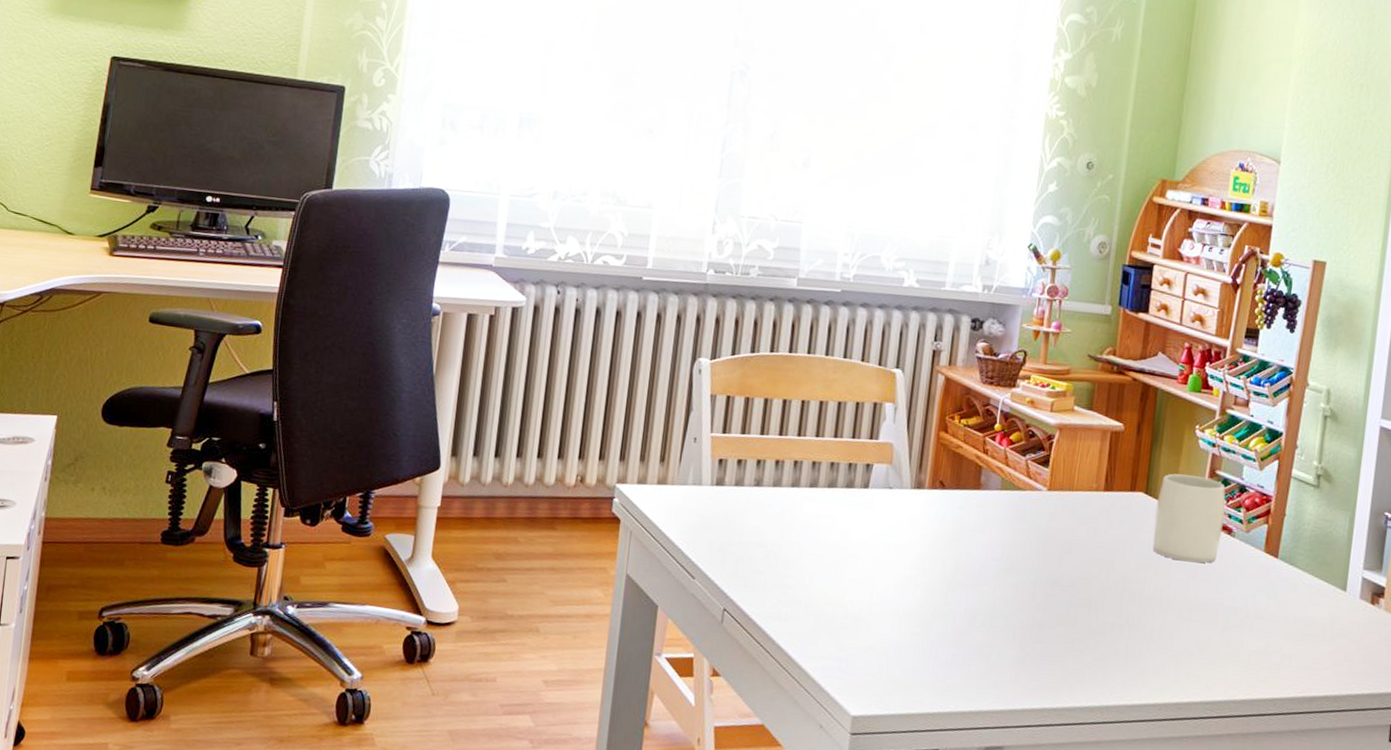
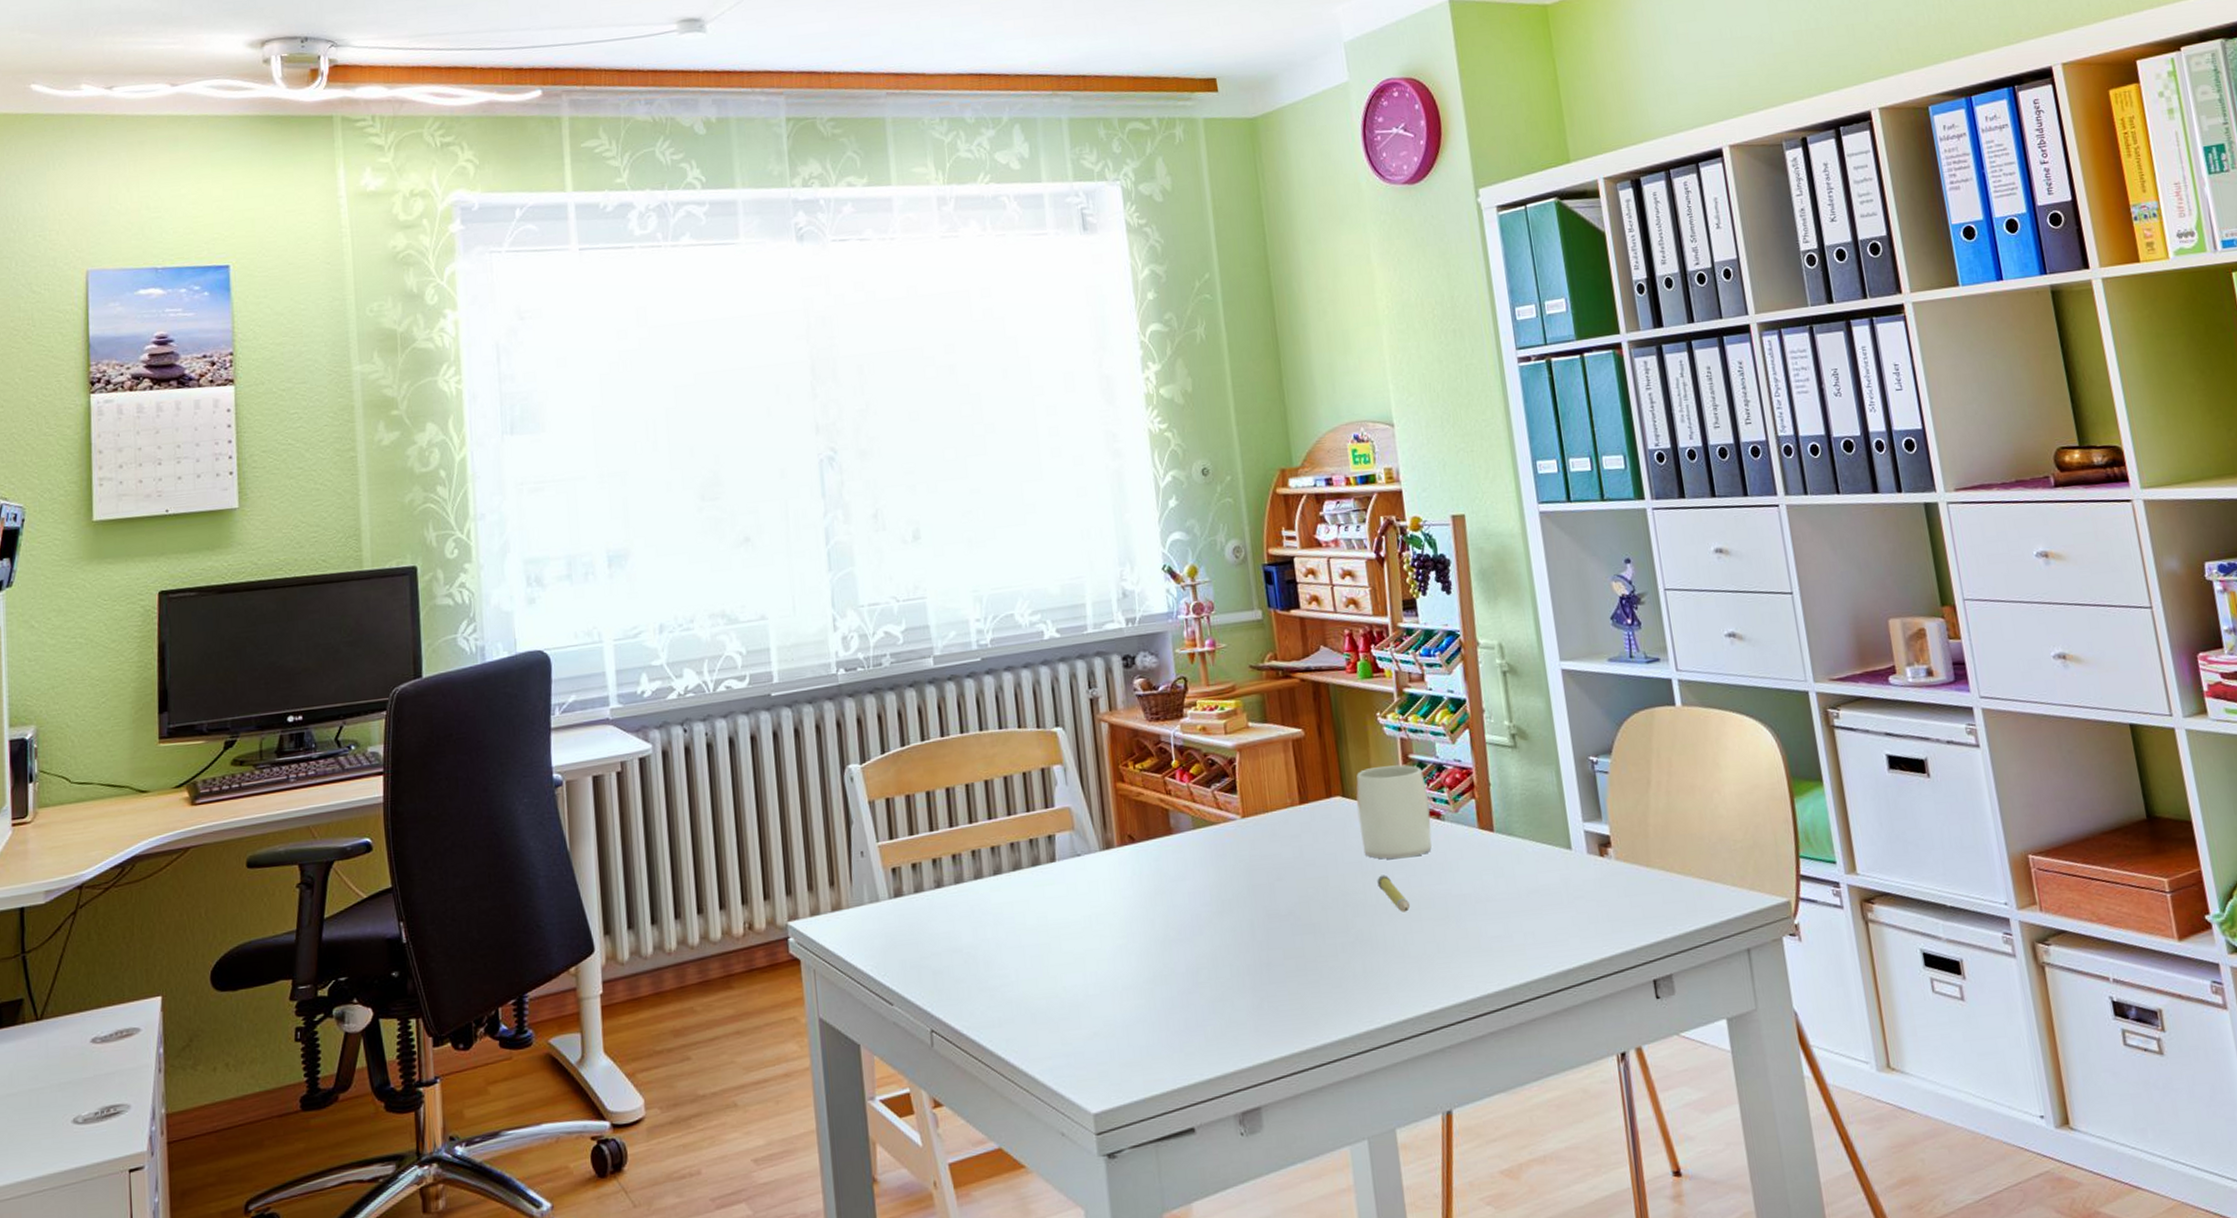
pencil: none [1158,571,1183,610] -> present [1377,874,1410,912]

